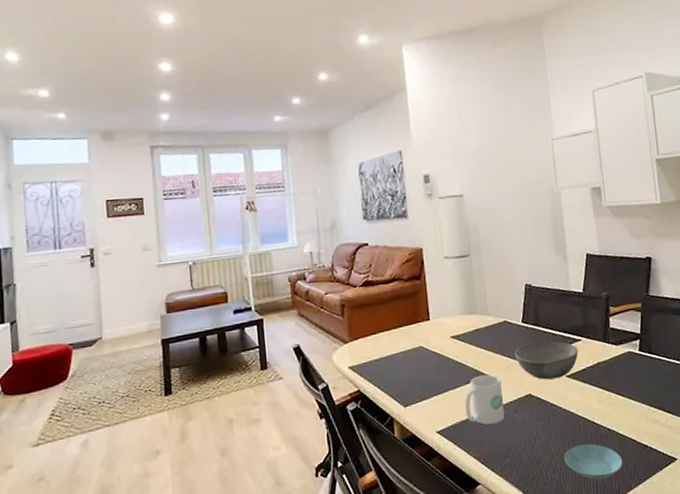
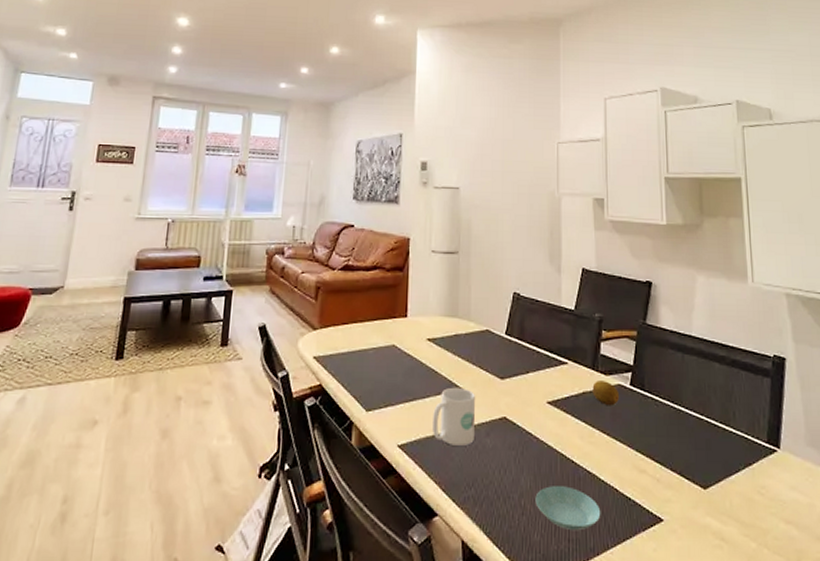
bowl: present [514,341,578,380] -> none [494,358,563,404]
fruit: none [605,350,631,372] -> present [592,381,620,406]

